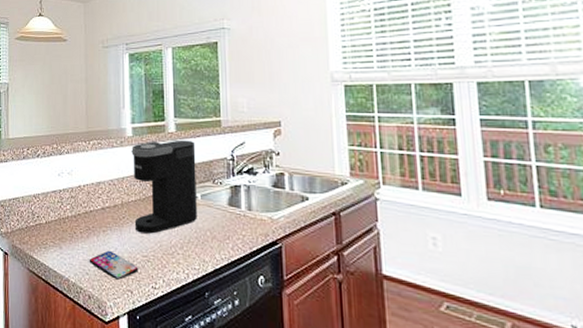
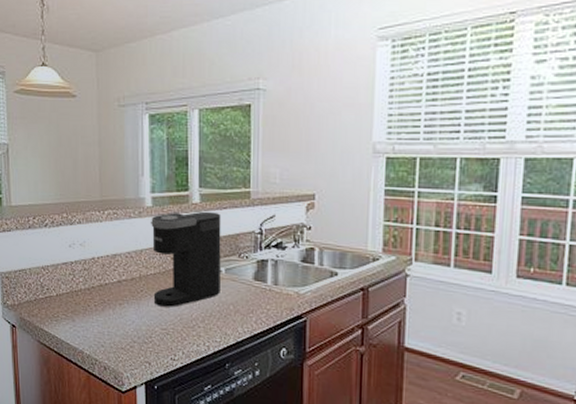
smartphone: present [89,250,139,280] -> none [104,323,157,352]

